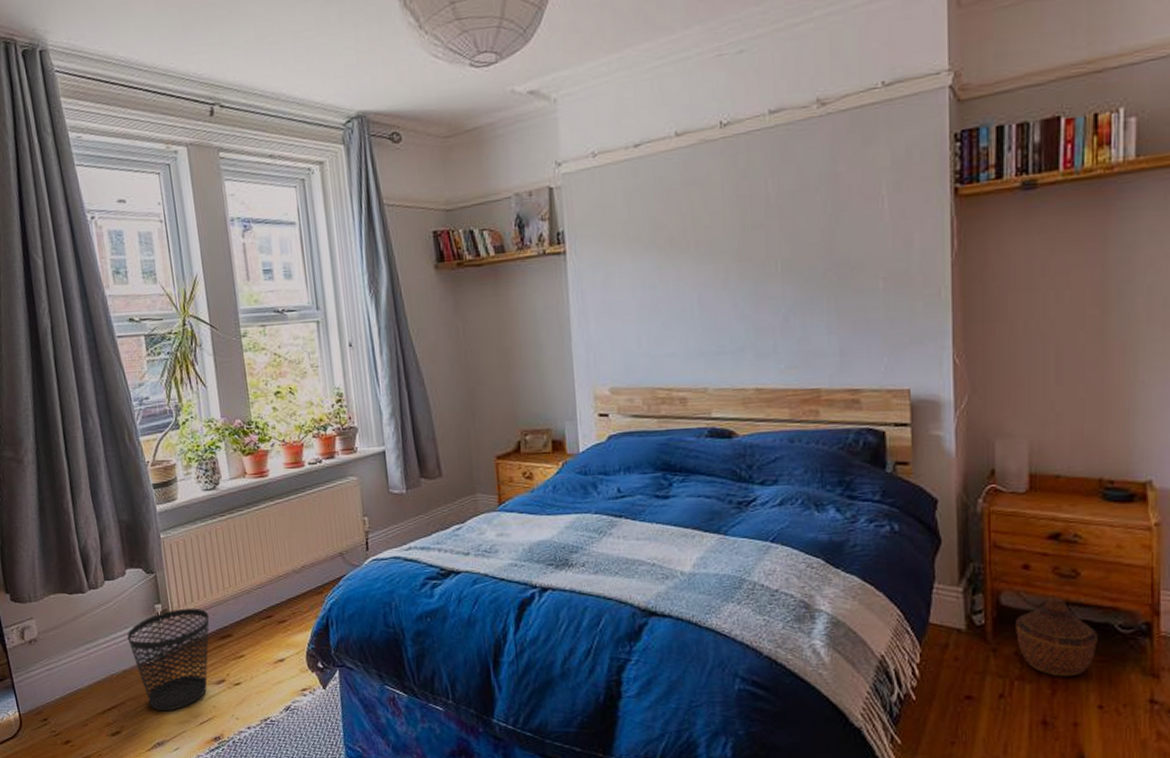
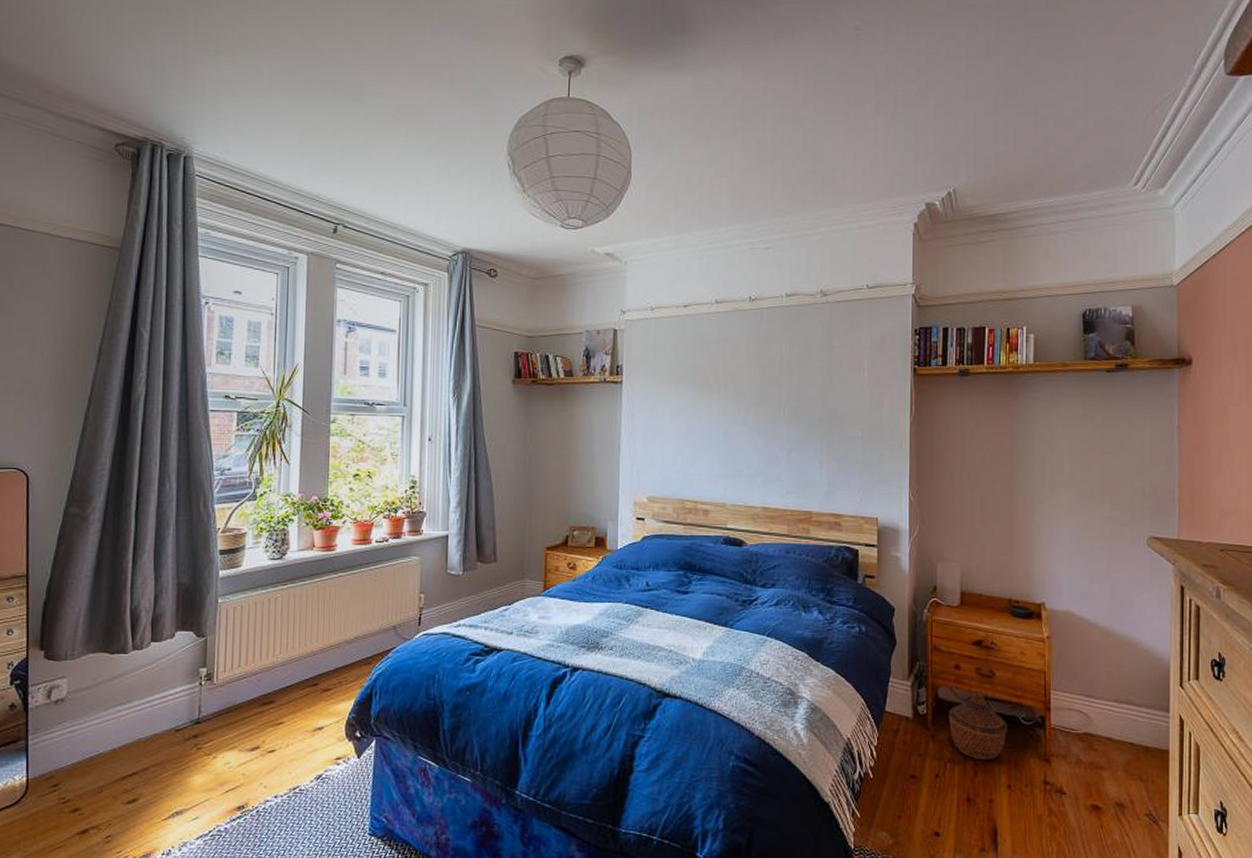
wastebasket: present [127,608,210,712] -> none [164,673,254,779]

